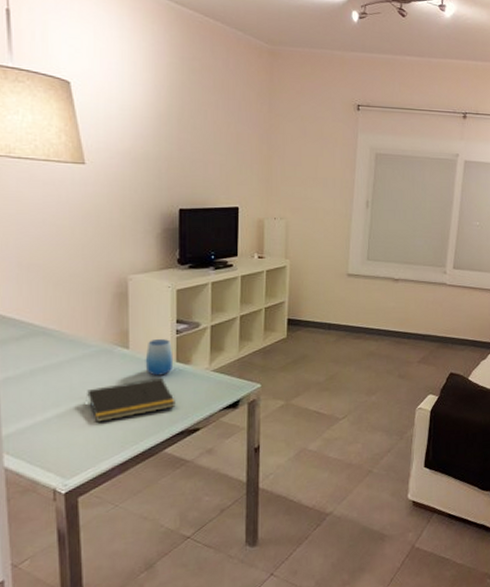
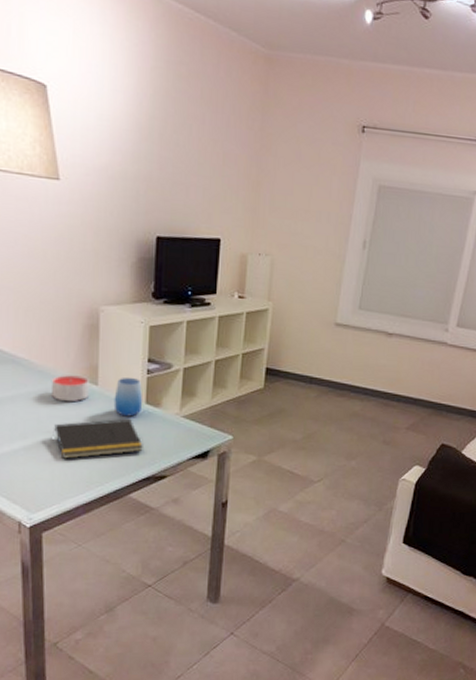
candle: none [84,341,120,367] -> present [52,375,89,401]

